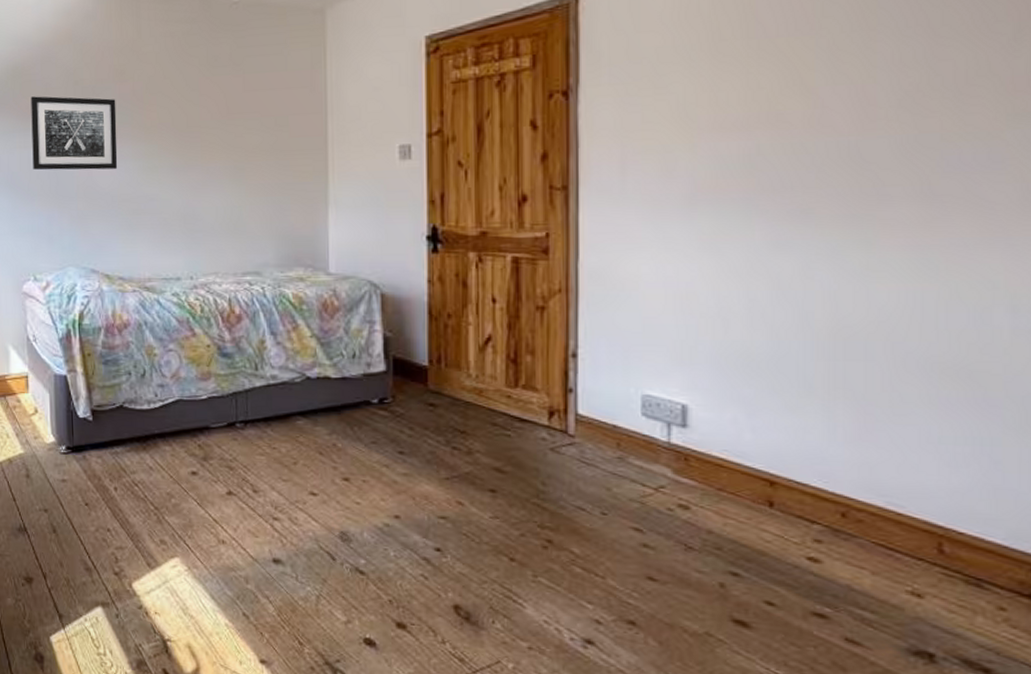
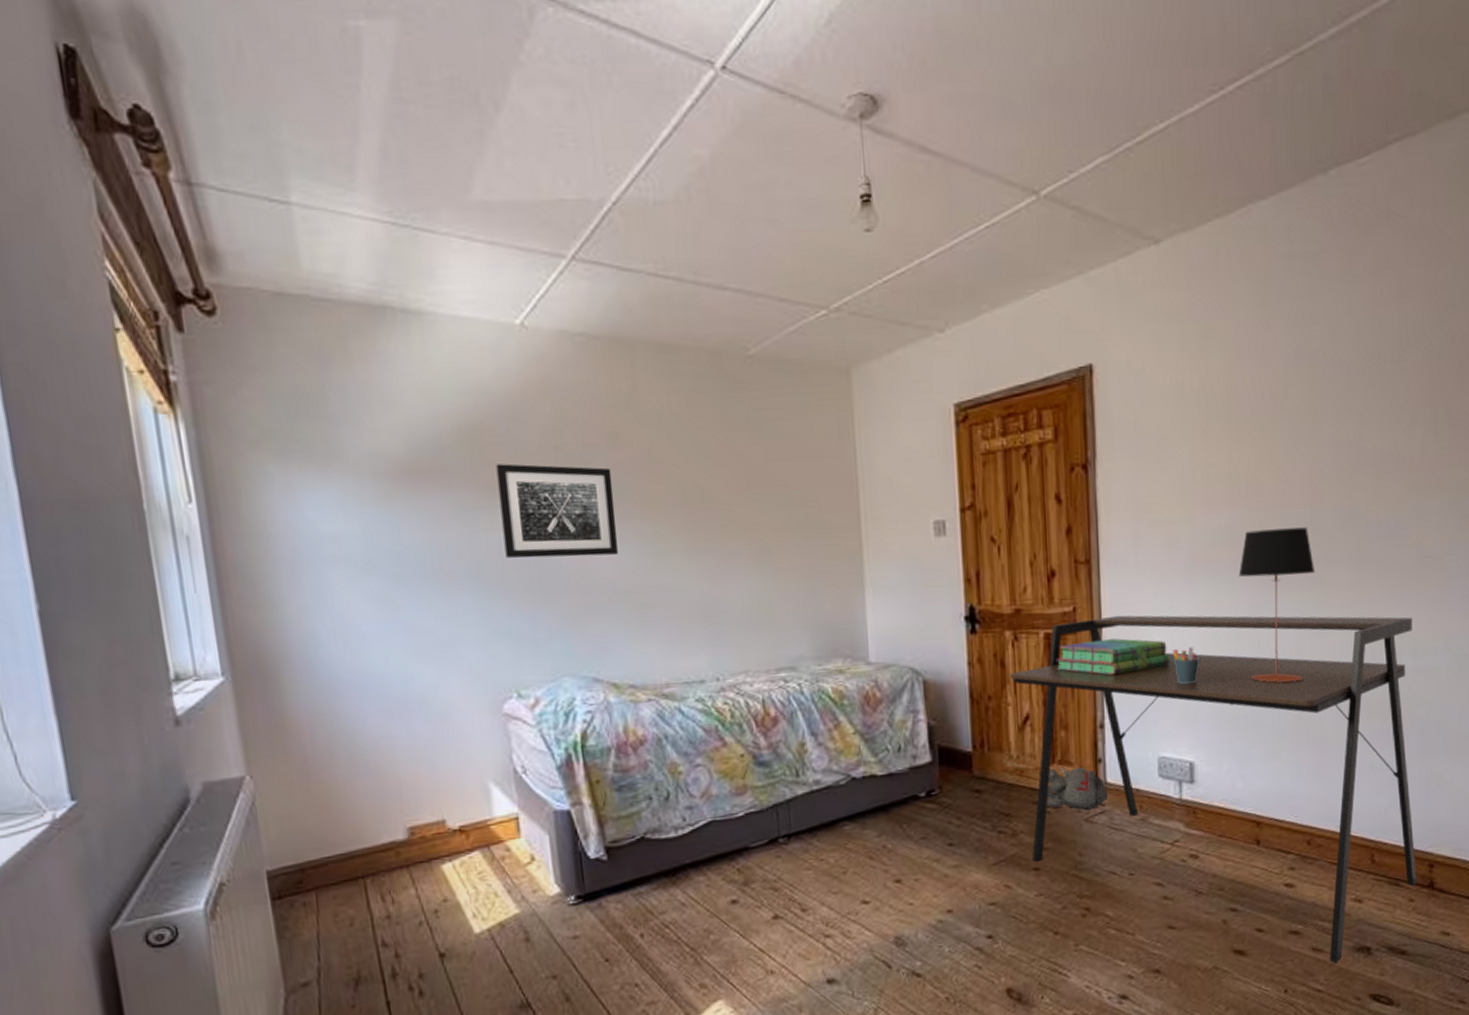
desk: none [471,243,1013,664] -> present [1009,615,1418,964]
plush toy: none [506,392,579,439] -> present [1046,766,1108,810]
stack of books: none [525,267,661,305] -> present [1057,638,1170,676]
pen holder: none [664,282,700,321] -> present [1172,647,1200,685]
table lamp: none [753,158,863,330] -> present [1238,527,1316,683]

